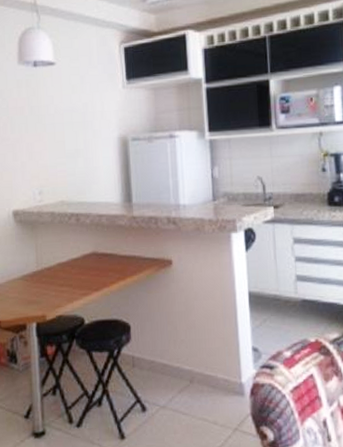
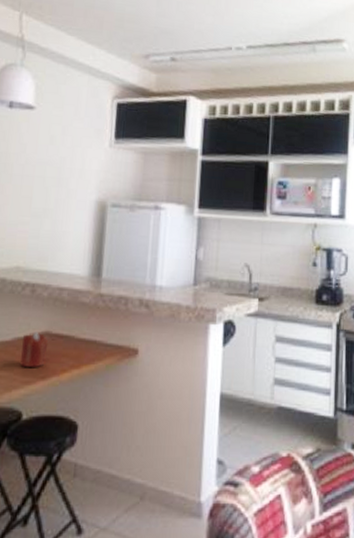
candle: none [76,253,97,283] -> present [20,331,49,368]

